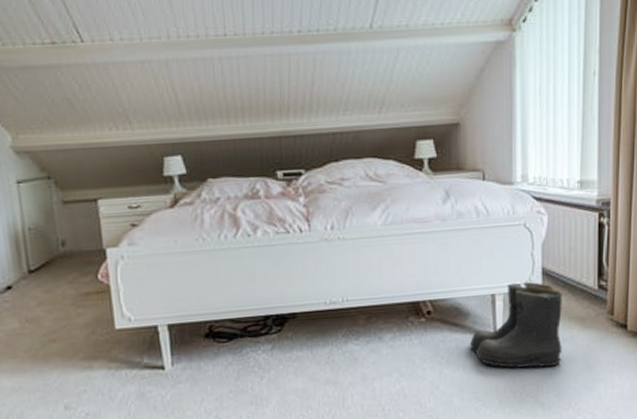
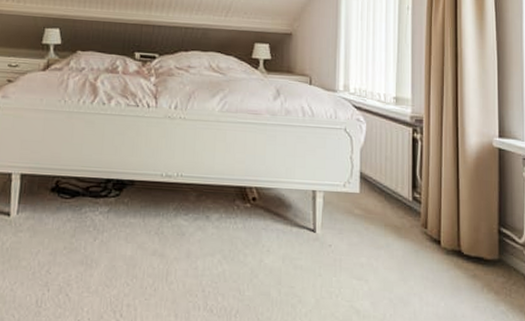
boots: present [469,281,562,368] -> none [289,182,378,273]

